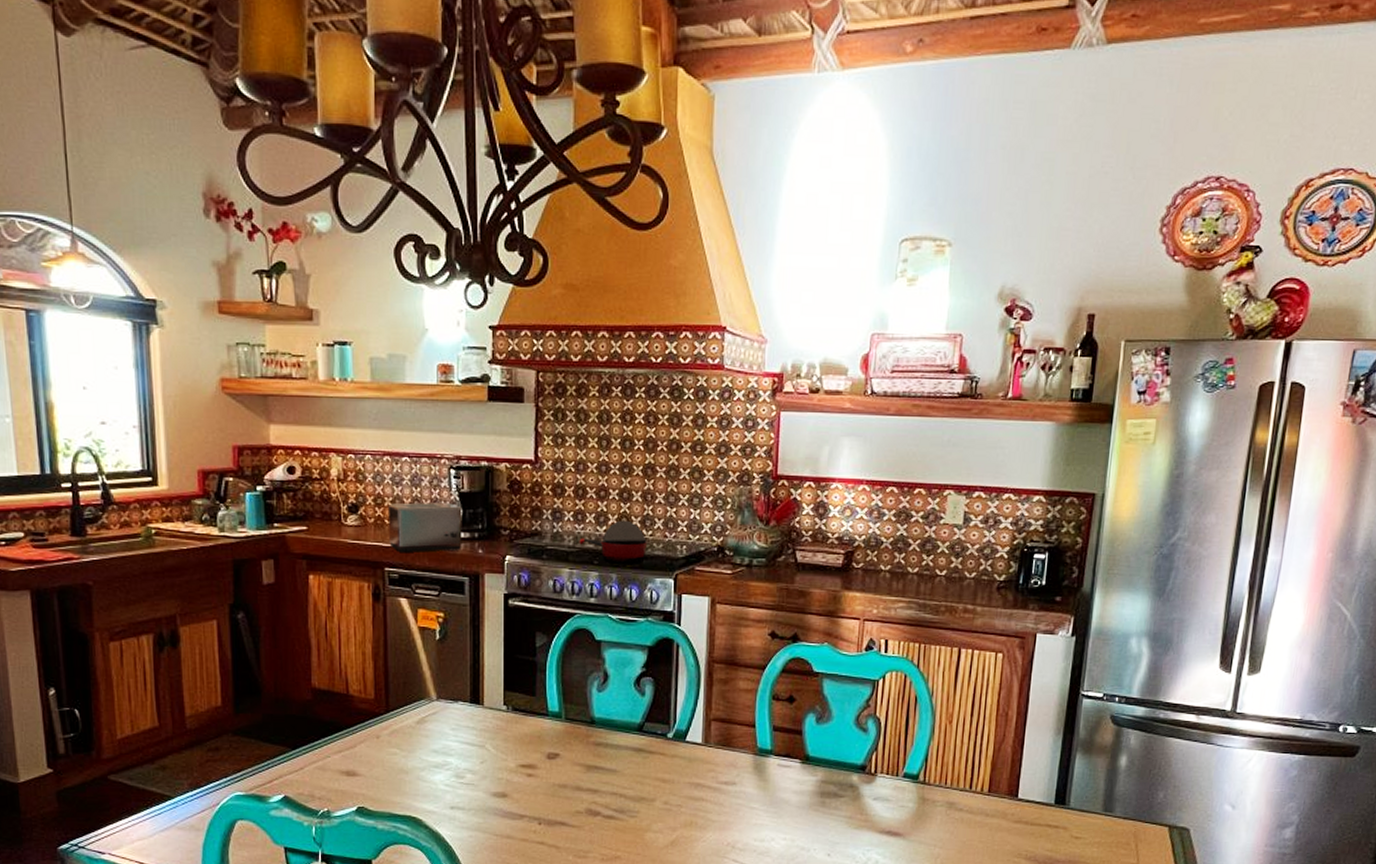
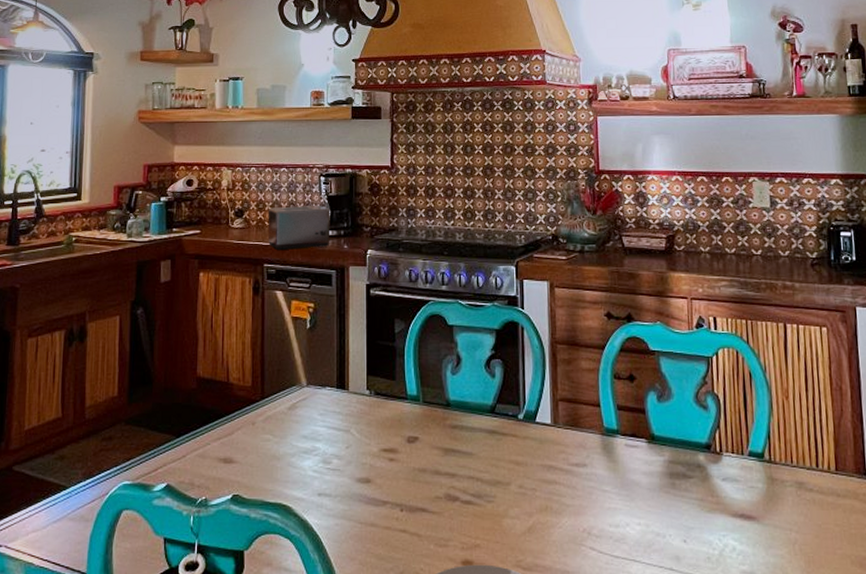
saucepan: present [579,520,648,566] -> none [430,215,491,255]

